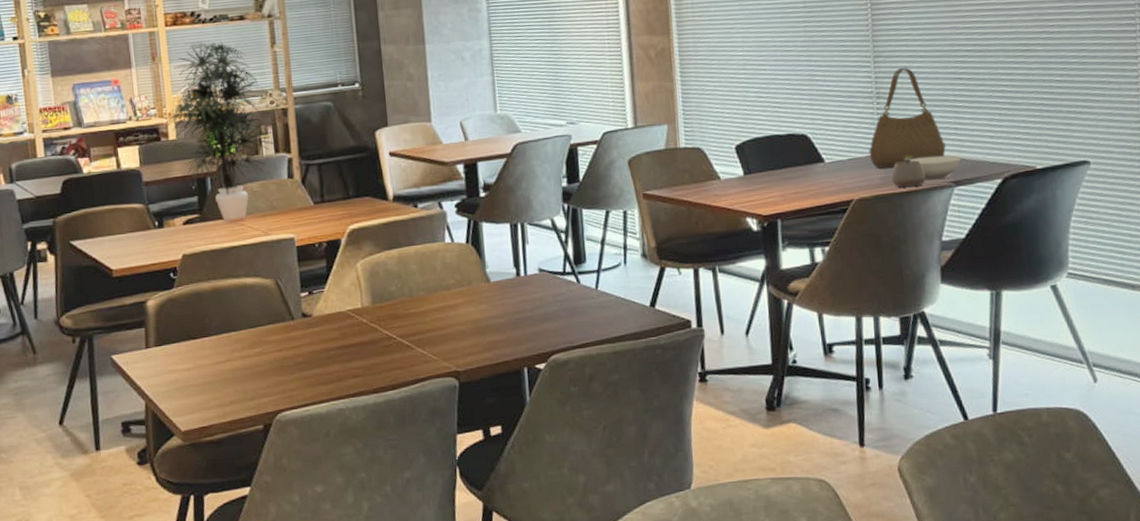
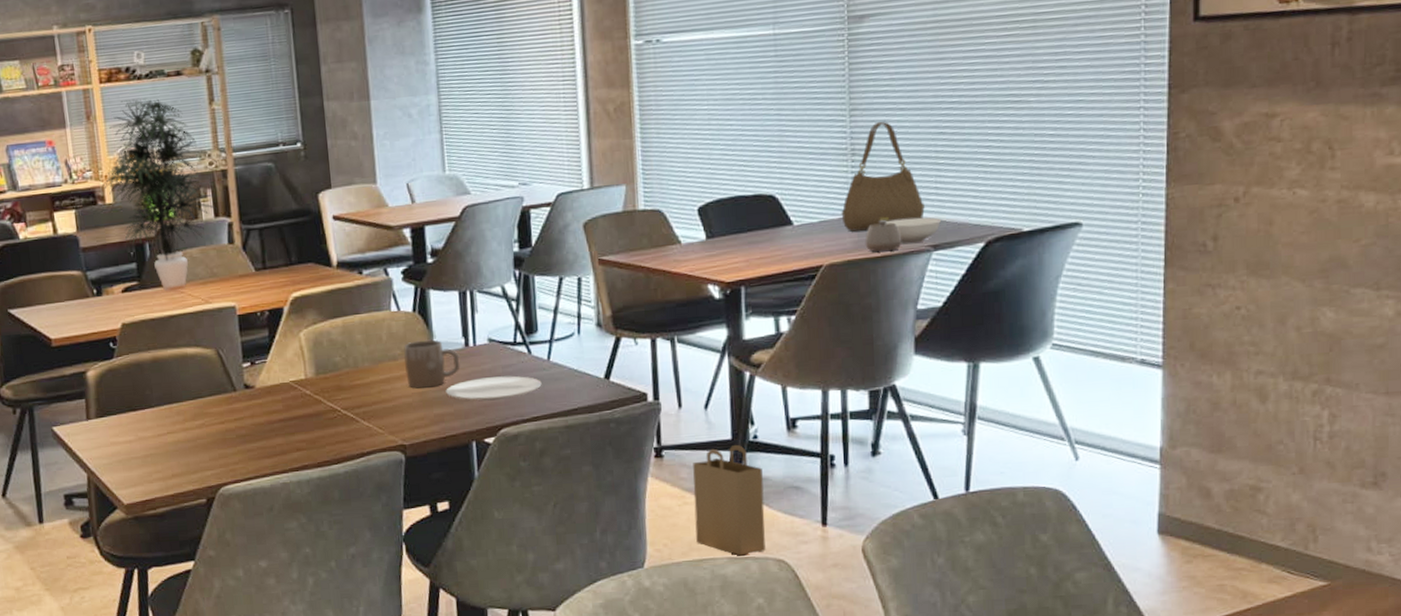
mug: none [457,269,512,317] -> present [403,339,460,388]
plate: none [498,304,591,329] -> present [446,375,542,401]
shopping bag: none [736,369,807,477] -> present [693,444,766,556]

